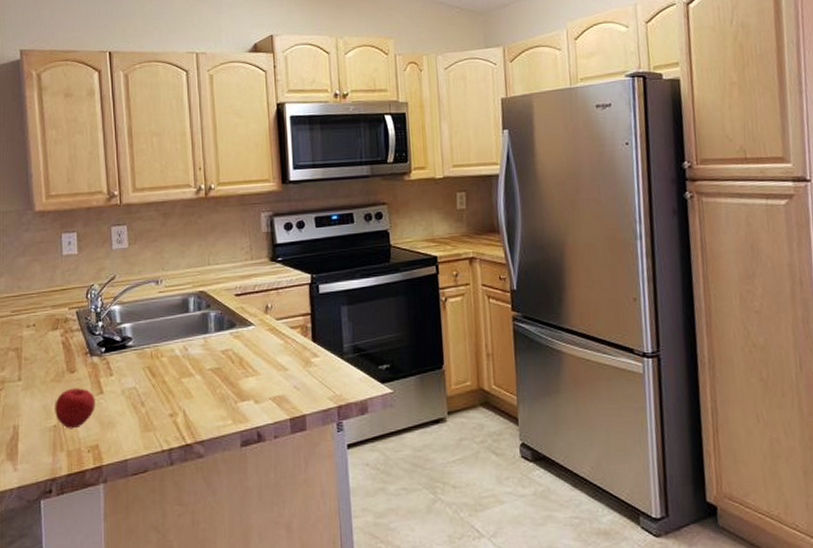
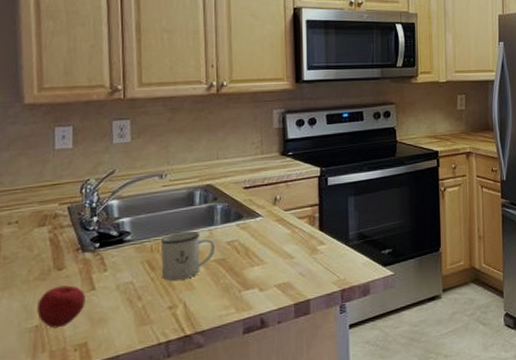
mug: none [159,338,211,388] -> present [160,231,216,281]

